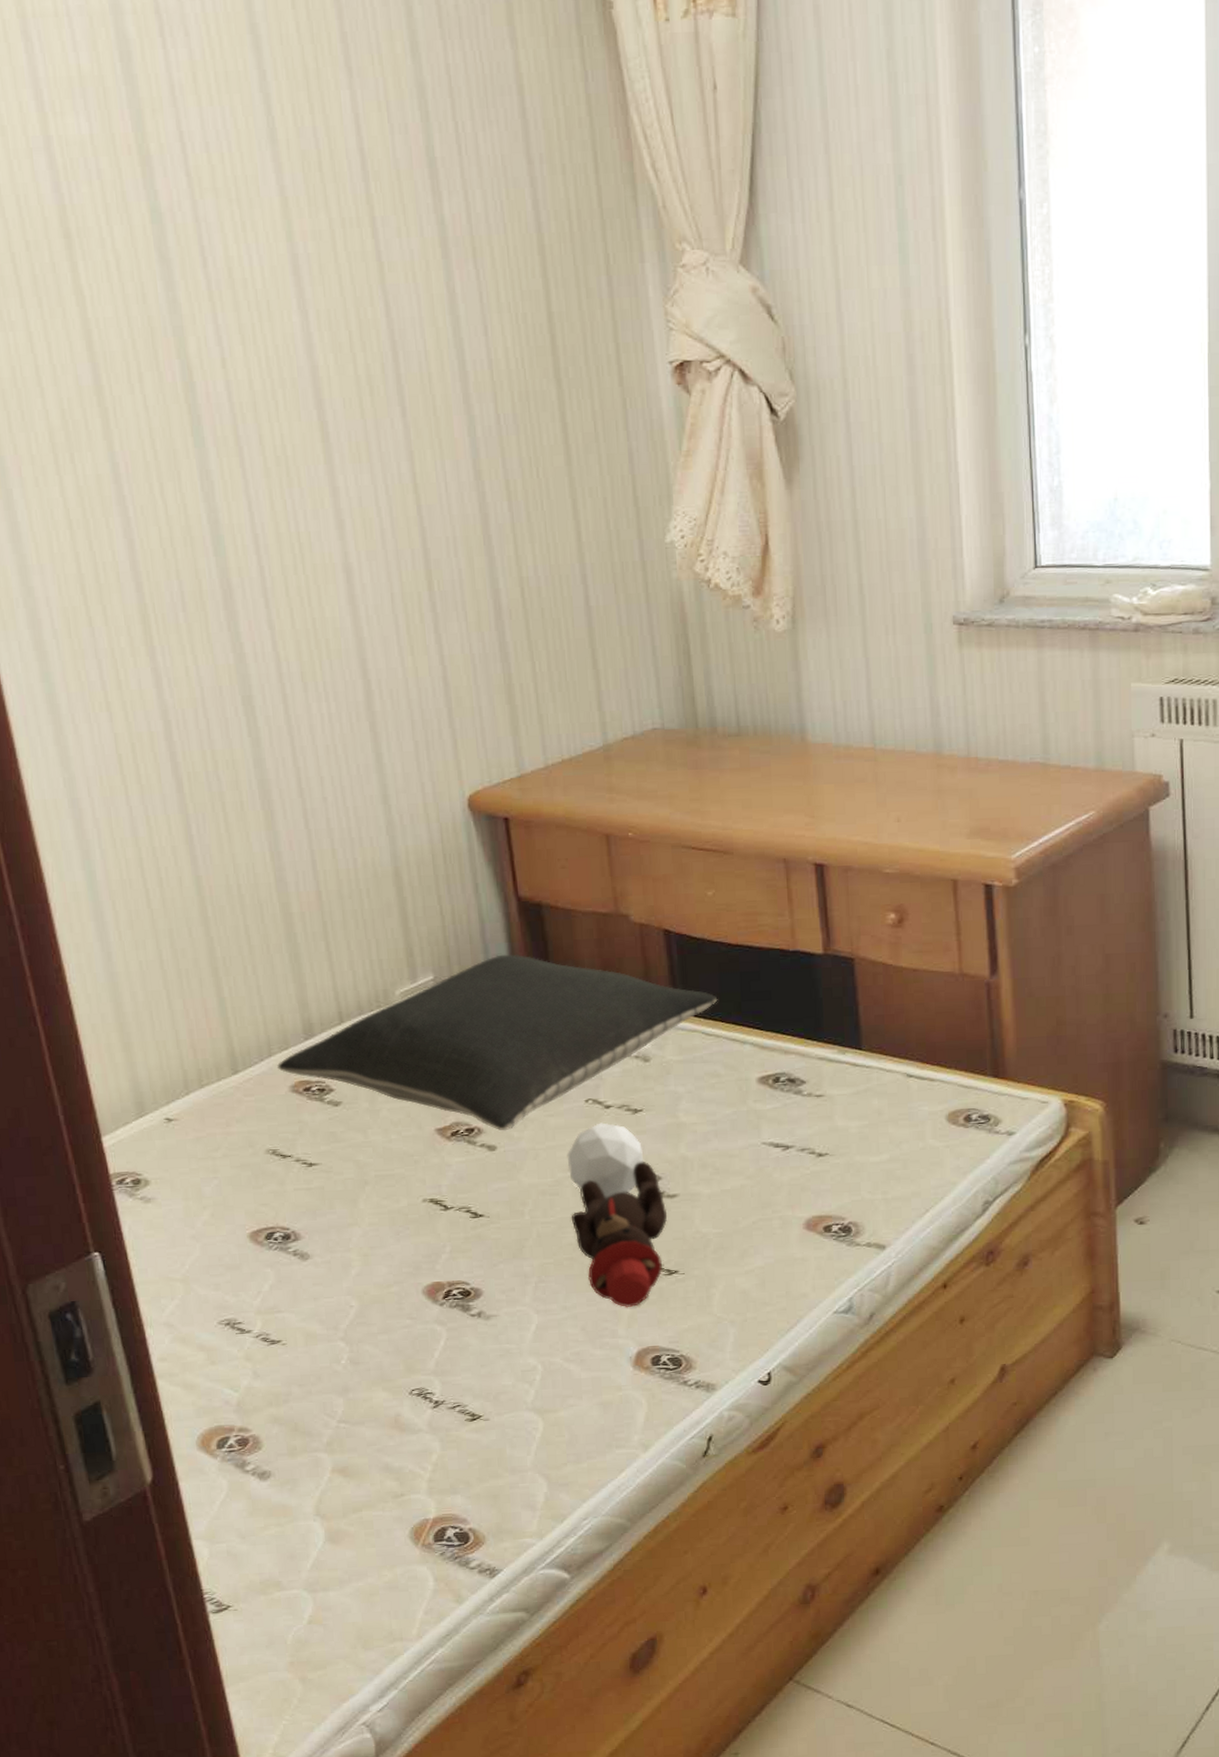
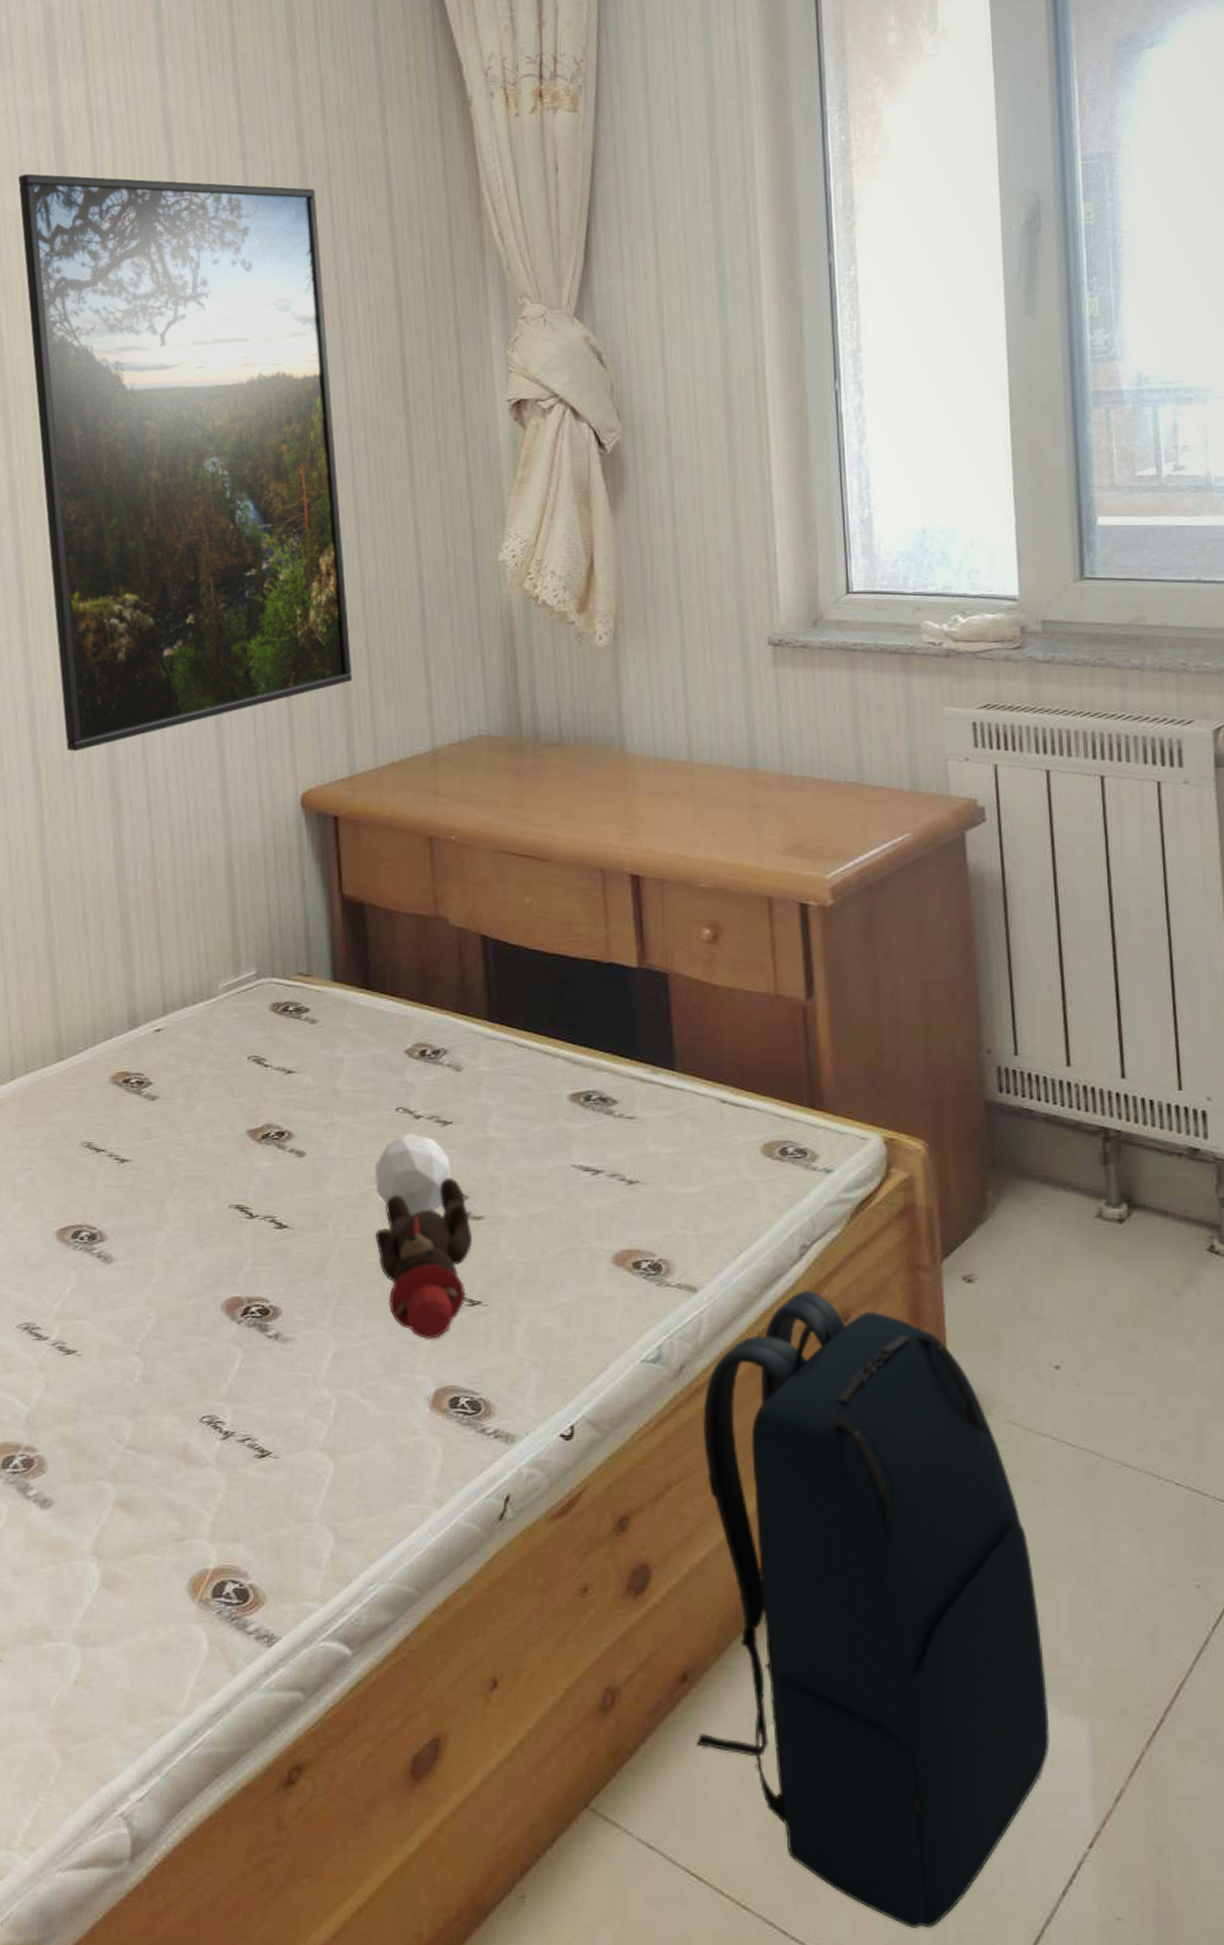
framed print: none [80,93,515,761] -> present [19,173,353,752]
pillow: present [277,954,718,1131] -> none [100,952,532,1137]
backpack: none [889,1240,1201,1746] -> present [697,1289,1051,1929]

